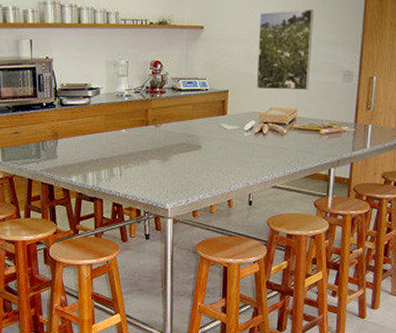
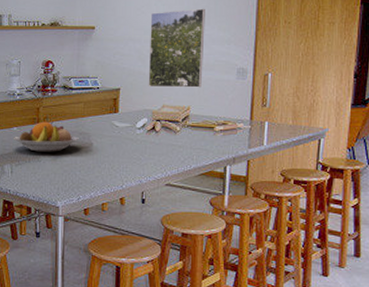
fruit bowl: none [121,123,188,155] -> present [13,121,79,152]

